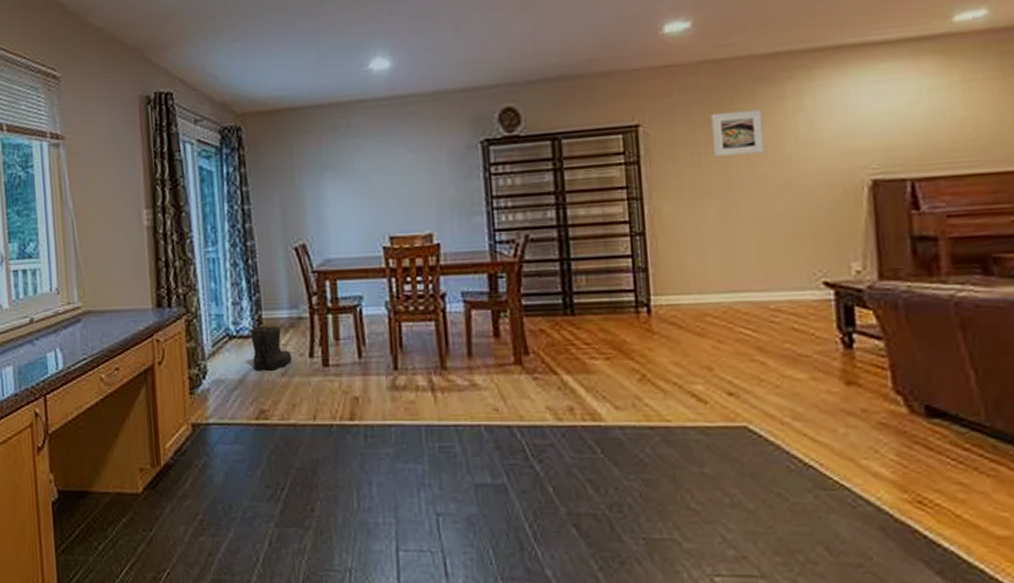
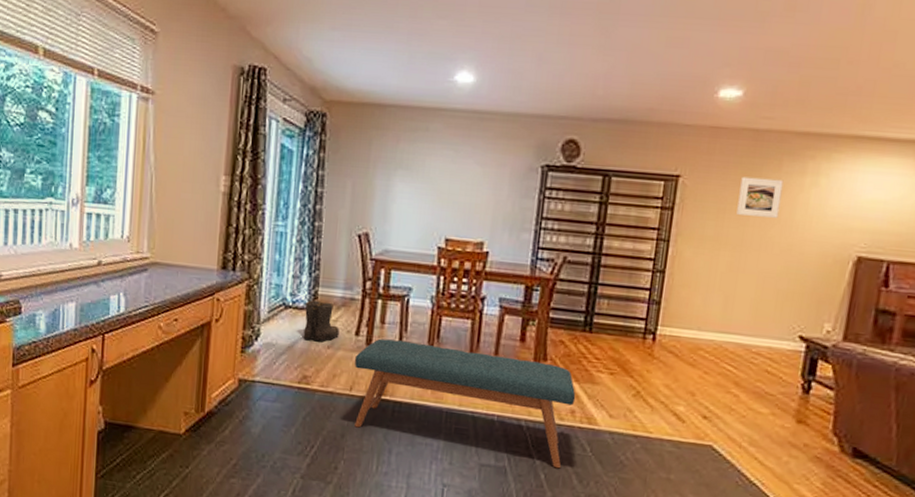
bench: none [314,355,572,478] -> present [354,338,576,469]

